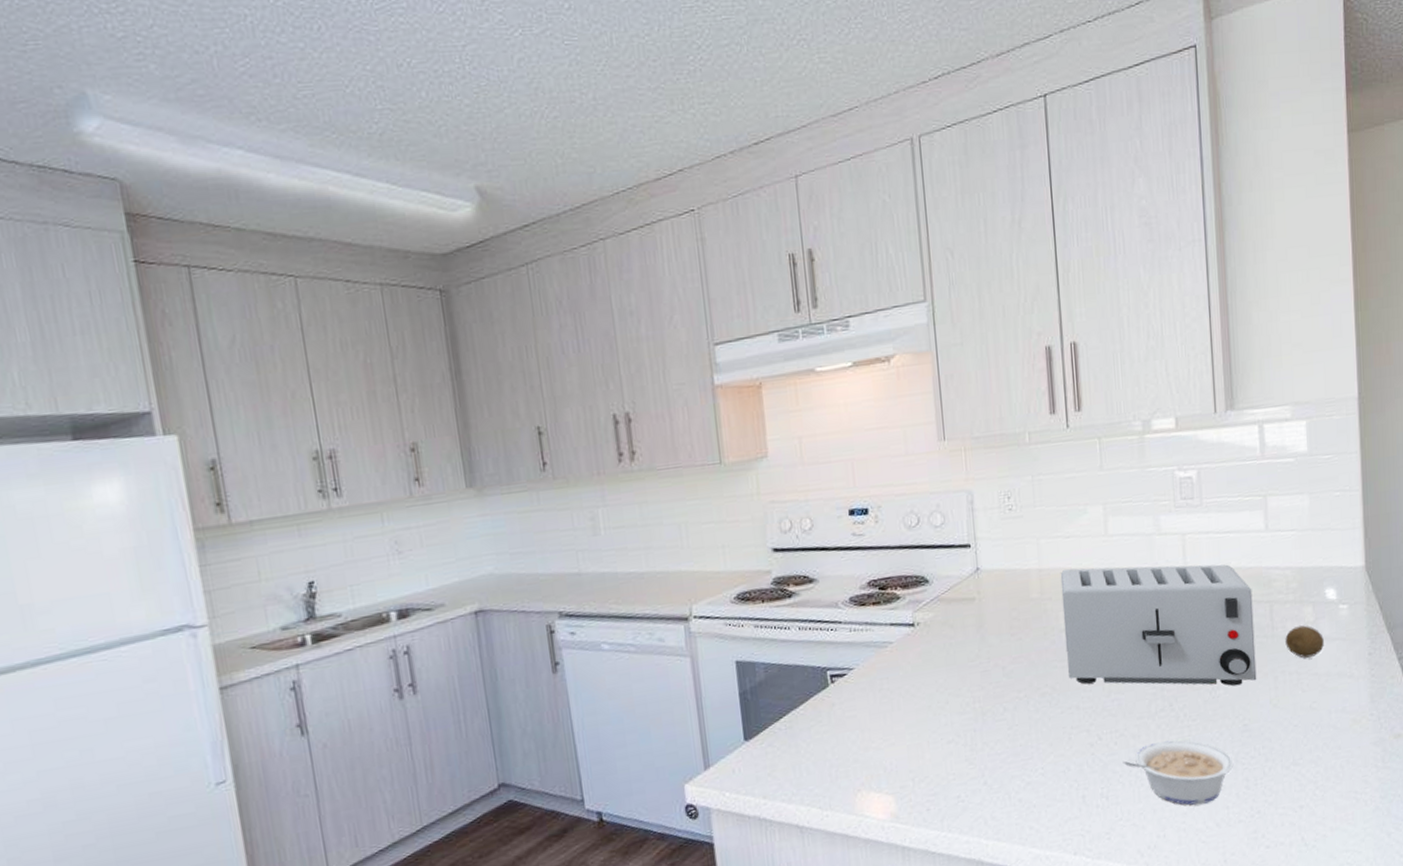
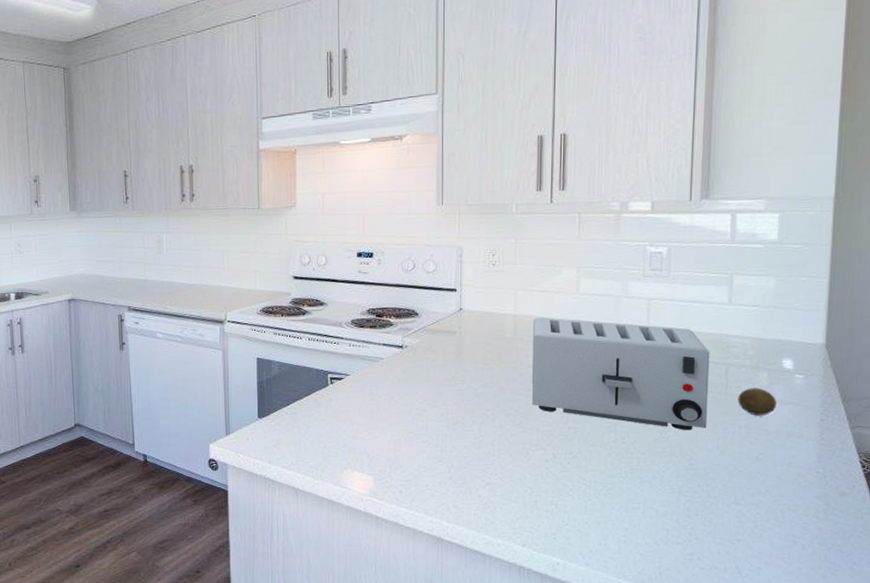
legume: present [1122,740,1234,805] -> none [573,467,677,524]

